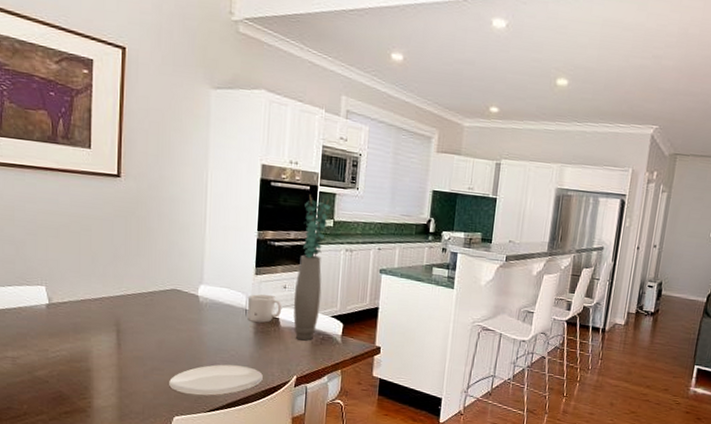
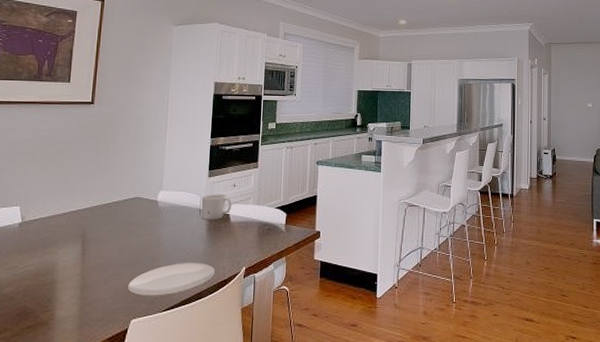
vase: present [293,194,331,341] -> none [242,103,274,233]

